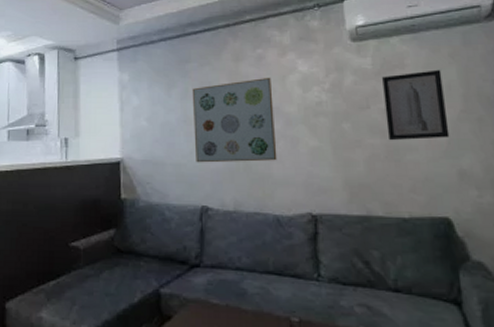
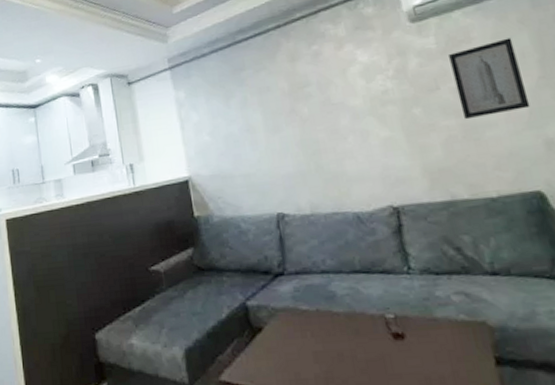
wall art: present [192,77,277,163] -> none [250,72,349,171]

